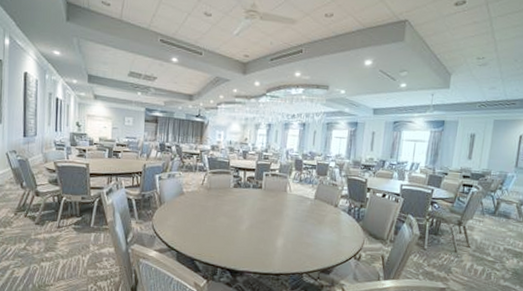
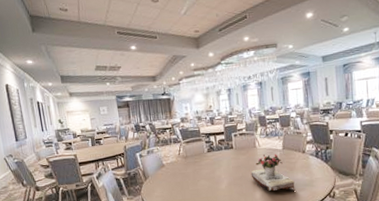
flower arrangement: none [275,200,321,246] -> present [250,154,295,191]

